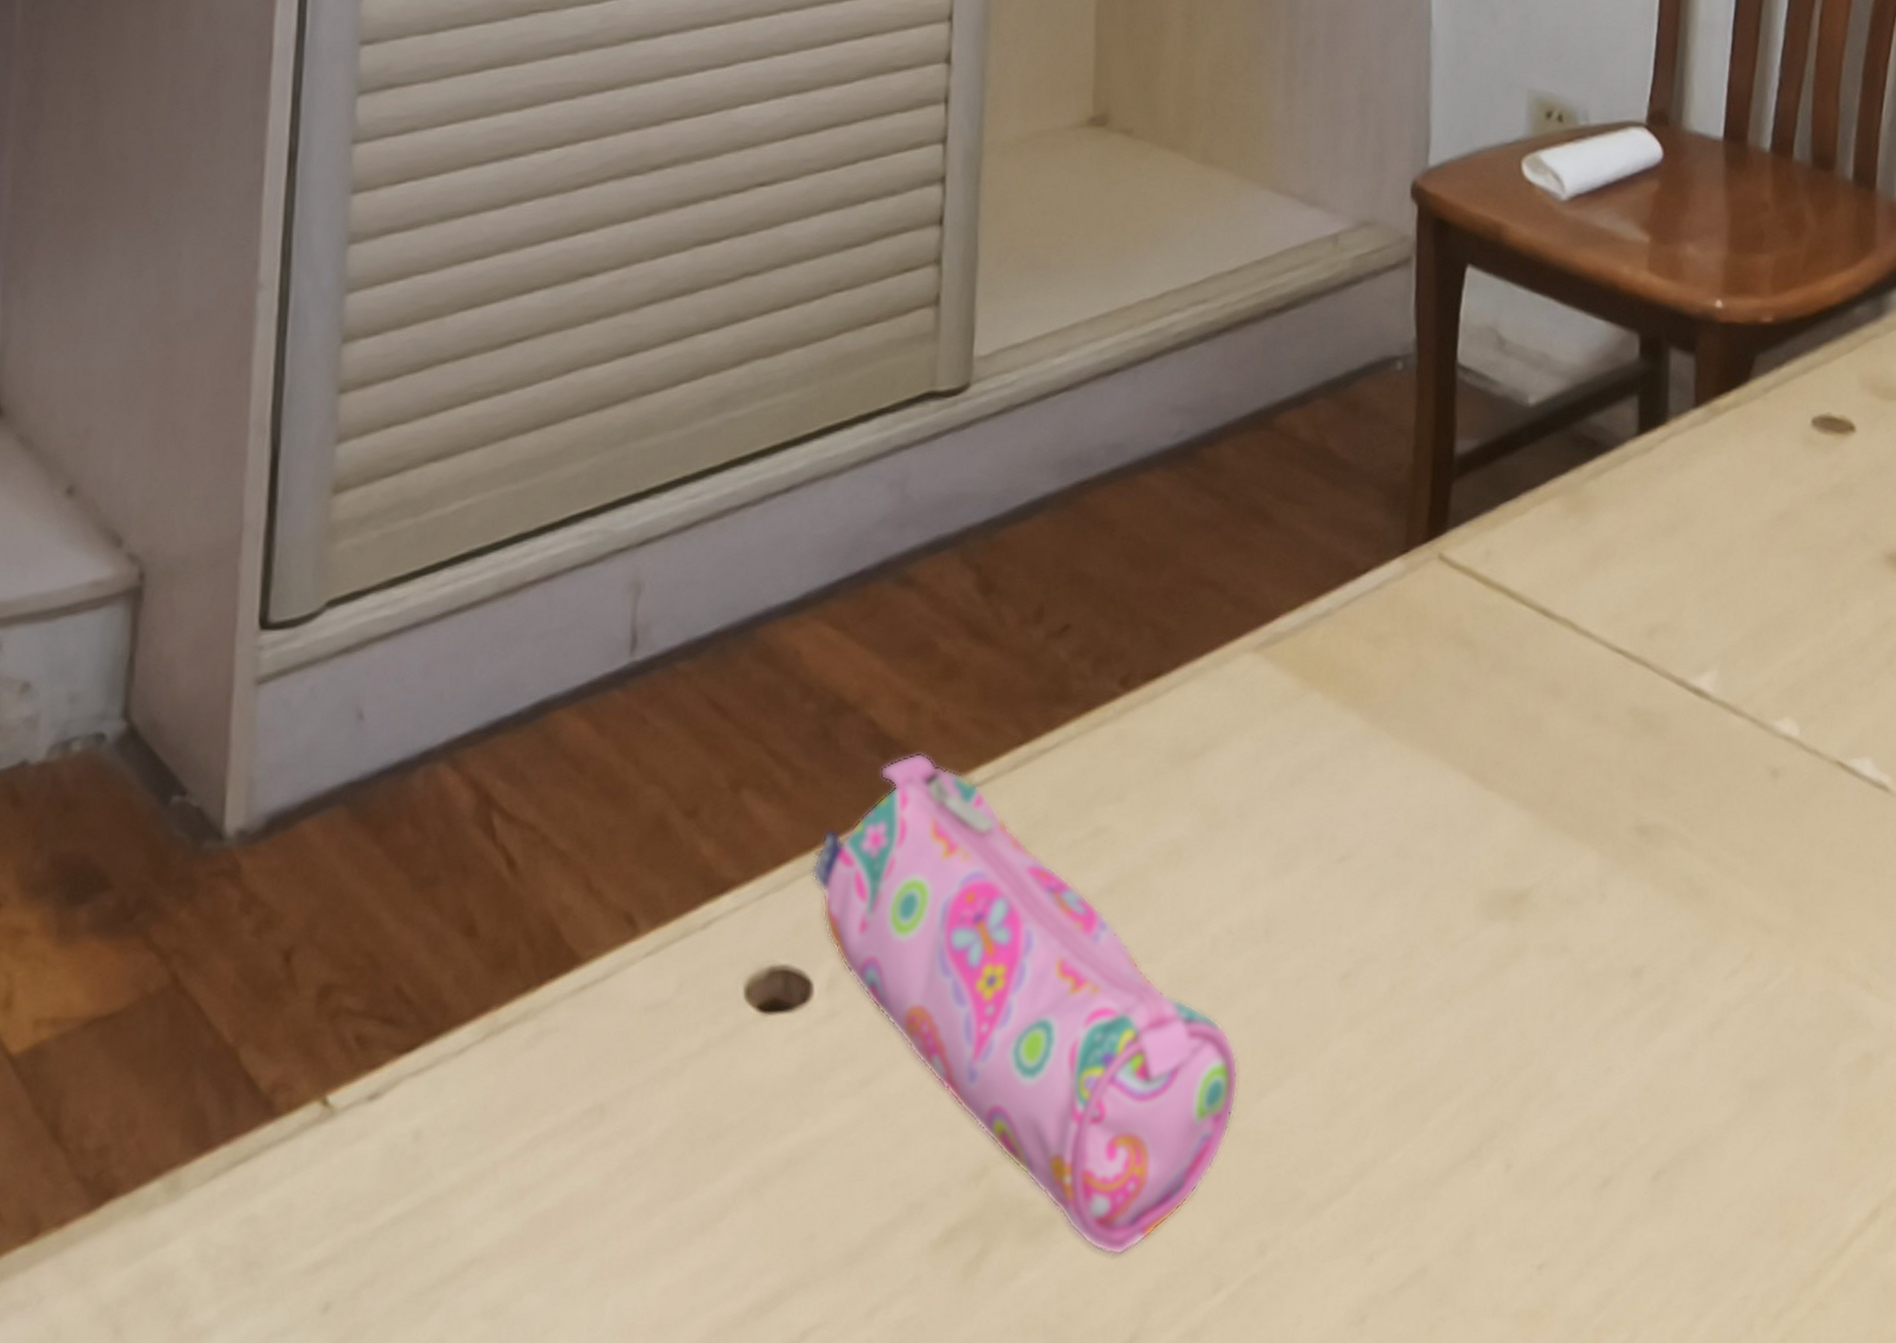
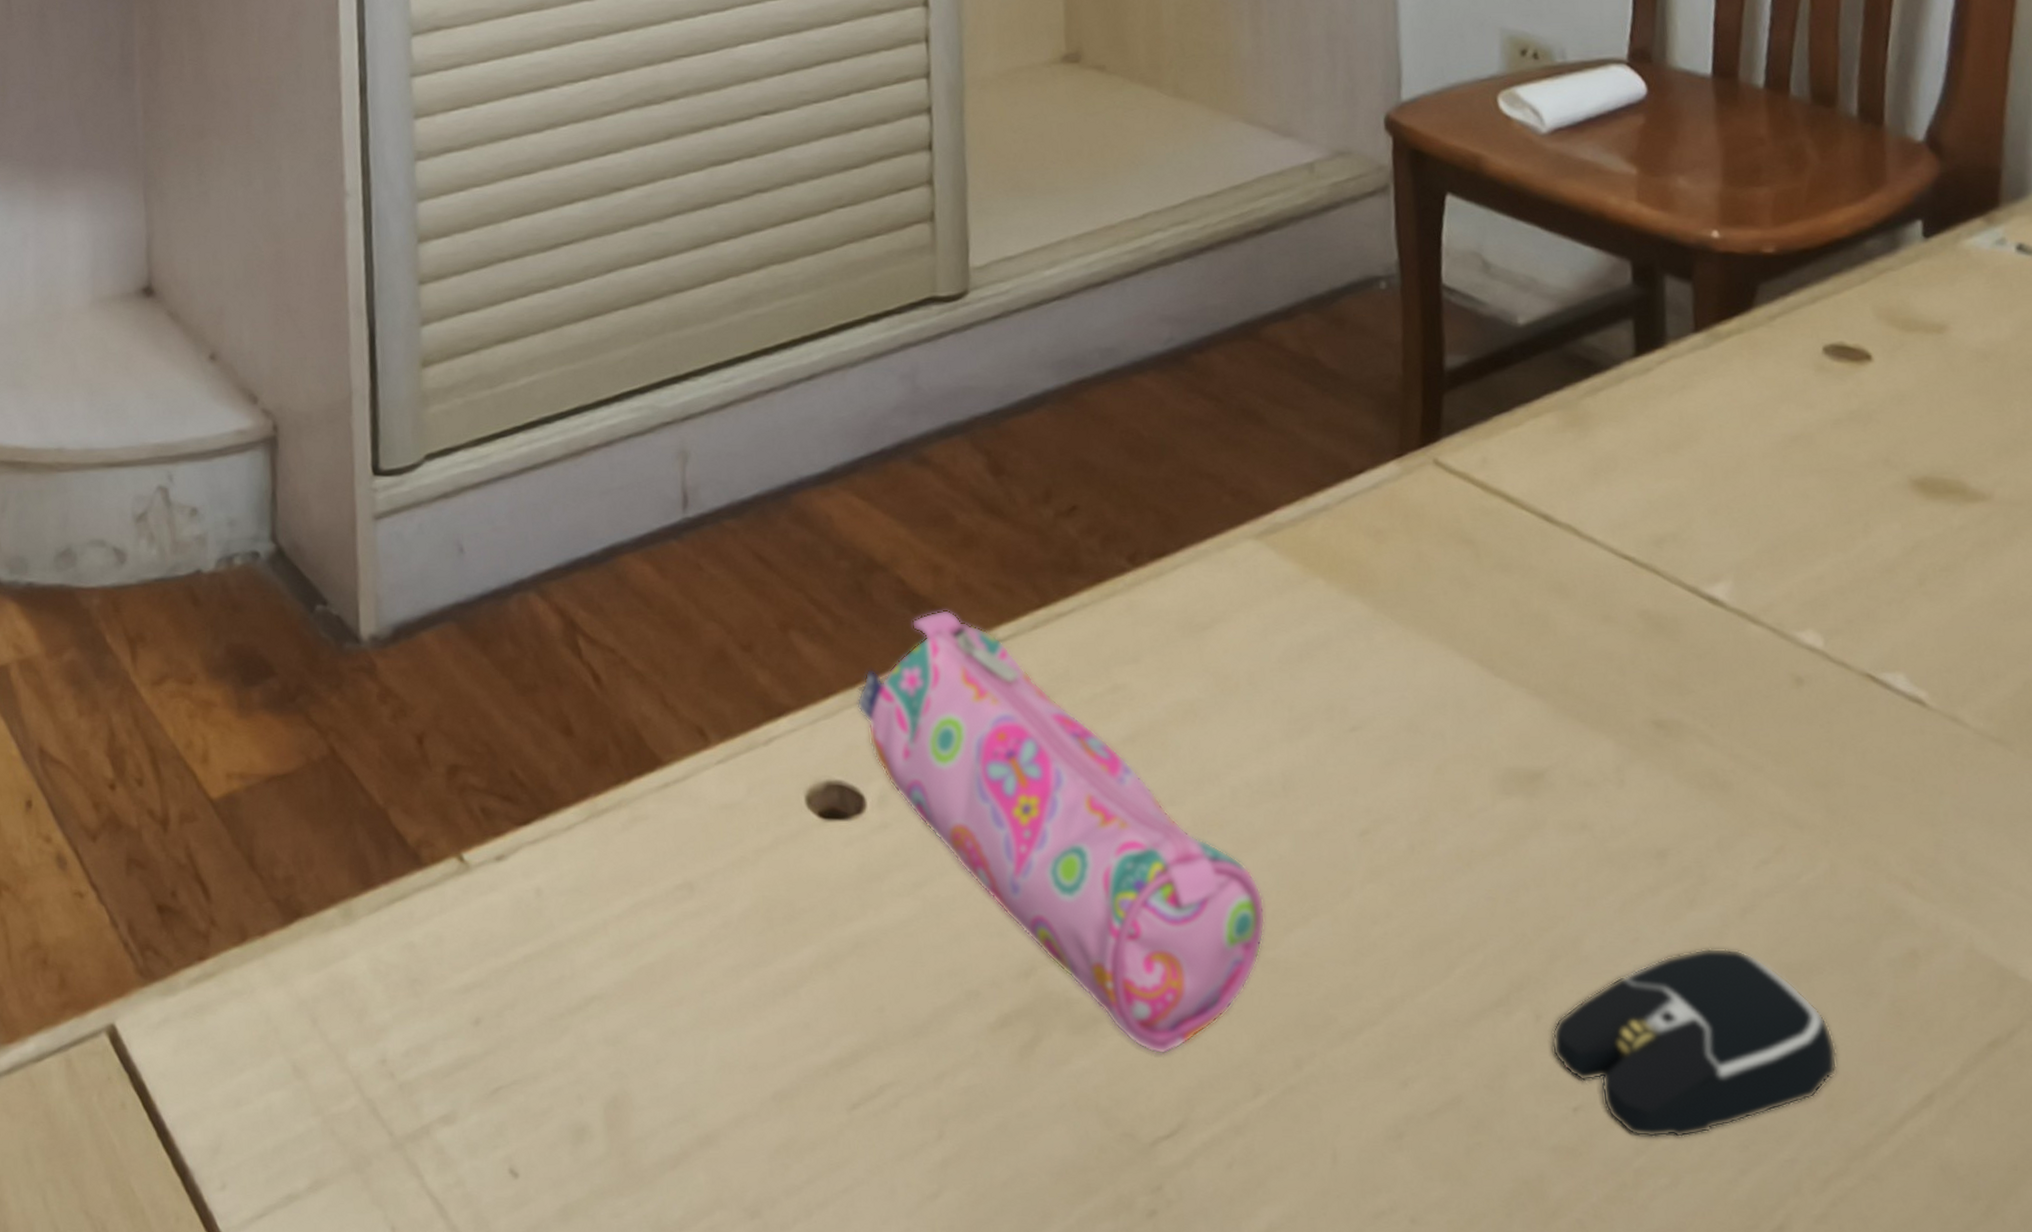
computer mouse: none [1520,1069,1793,1290] -> present [1551,948,1838,1138]

